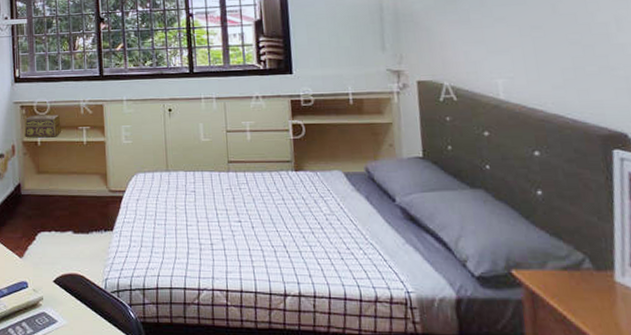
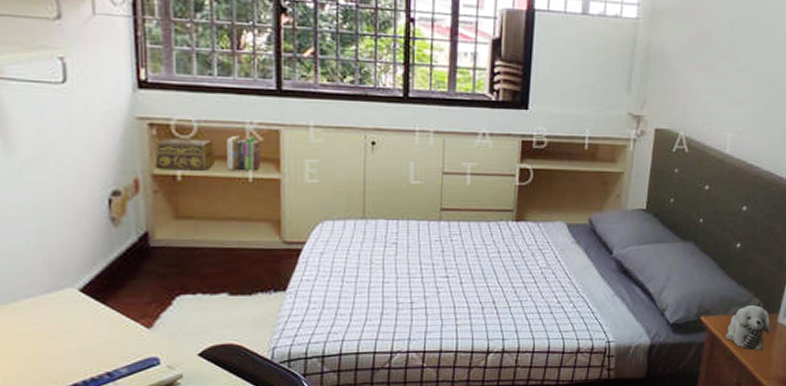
books: none [69,110,92,137] -> present [227,135,261,172]
plush toy: none [548,260,609,315] -> present [725,305,771,351]

